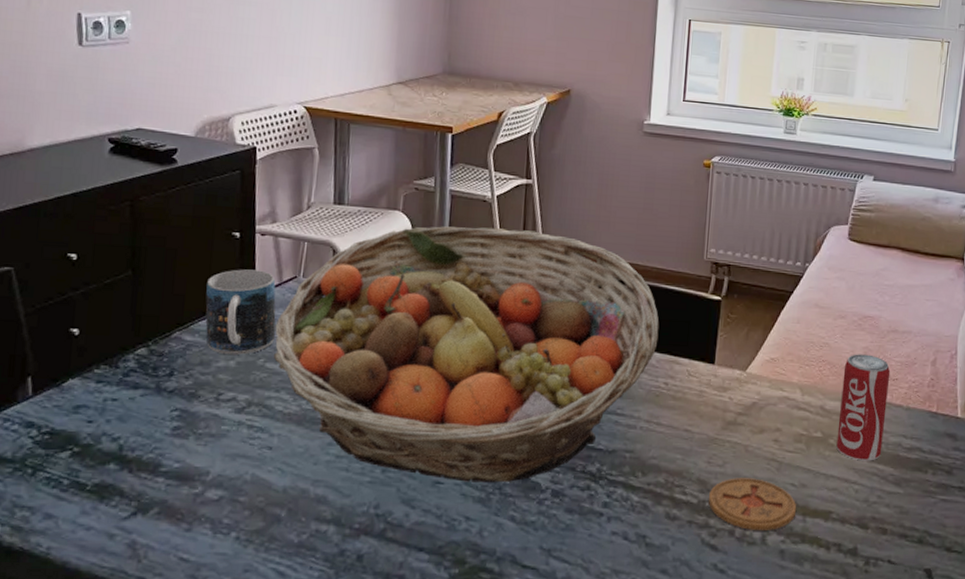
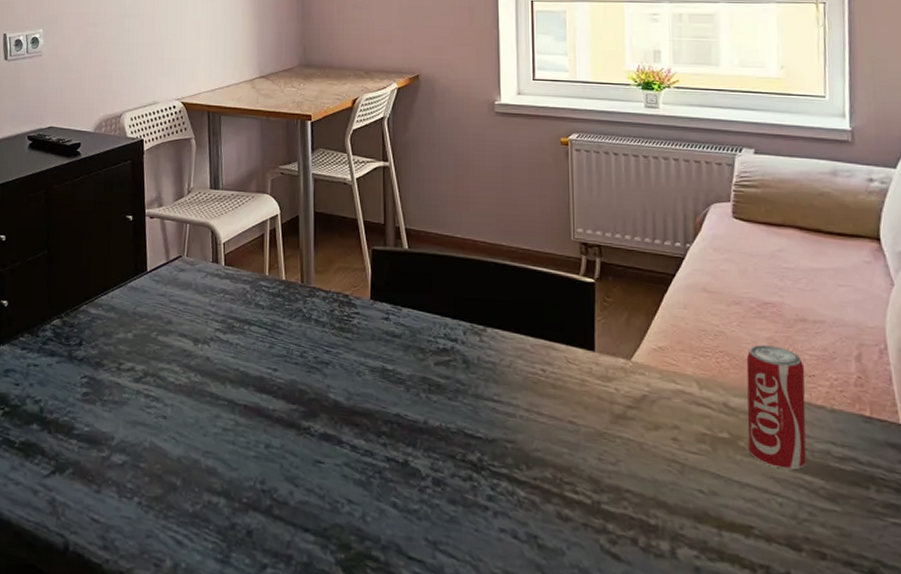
mug: present [205,269,276,355] -> none [106,249,166,328]
fruit basket: present [274,226,660,483] -> none [165,208,530,467]
coaster: present [708,478,797,530] -> none [603,478,709,543]

